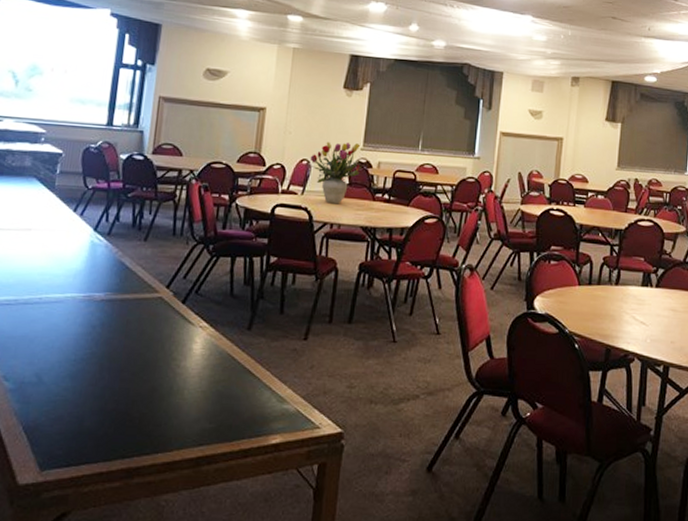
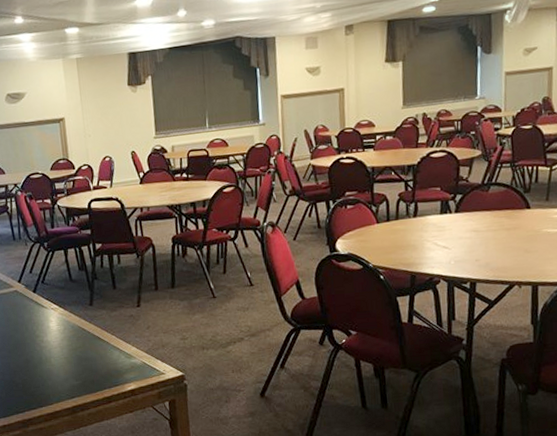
flower arrangement: present [310,141,362,204] -> none [111,133,158,191]

